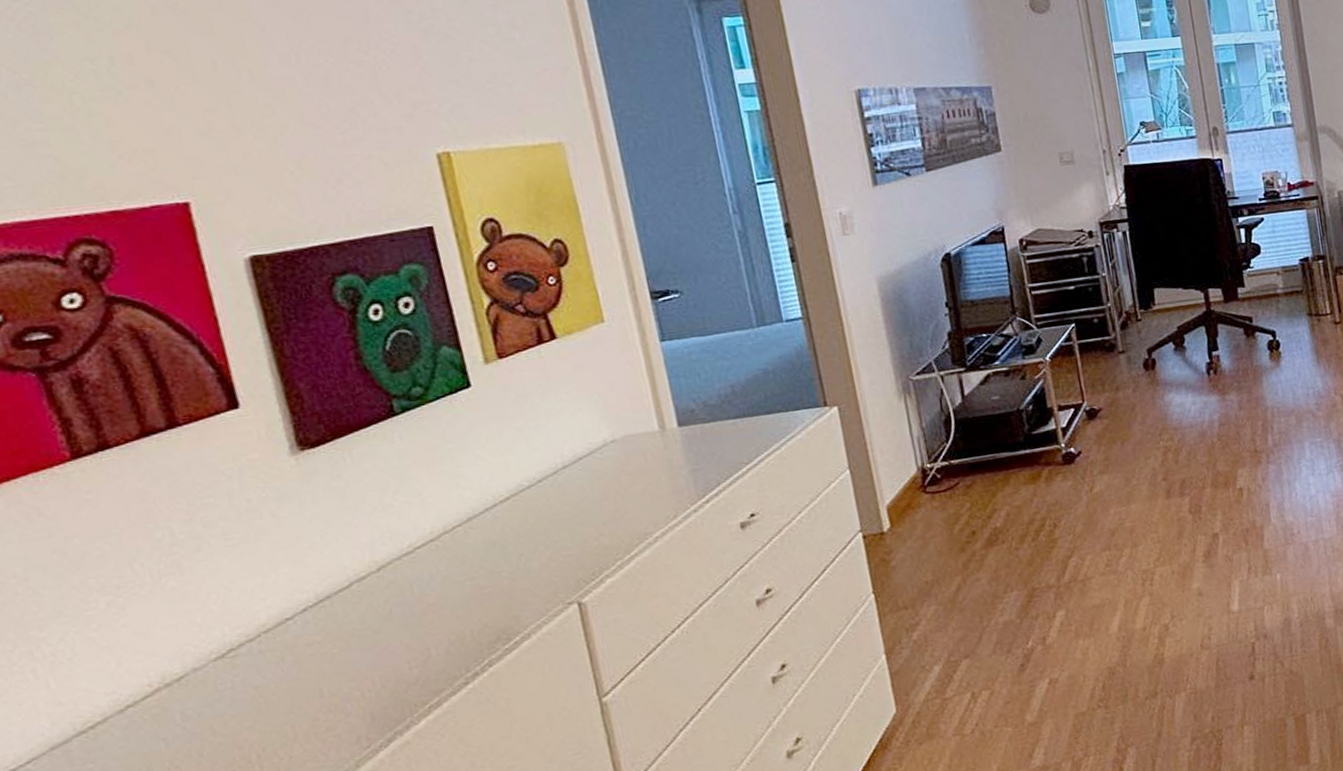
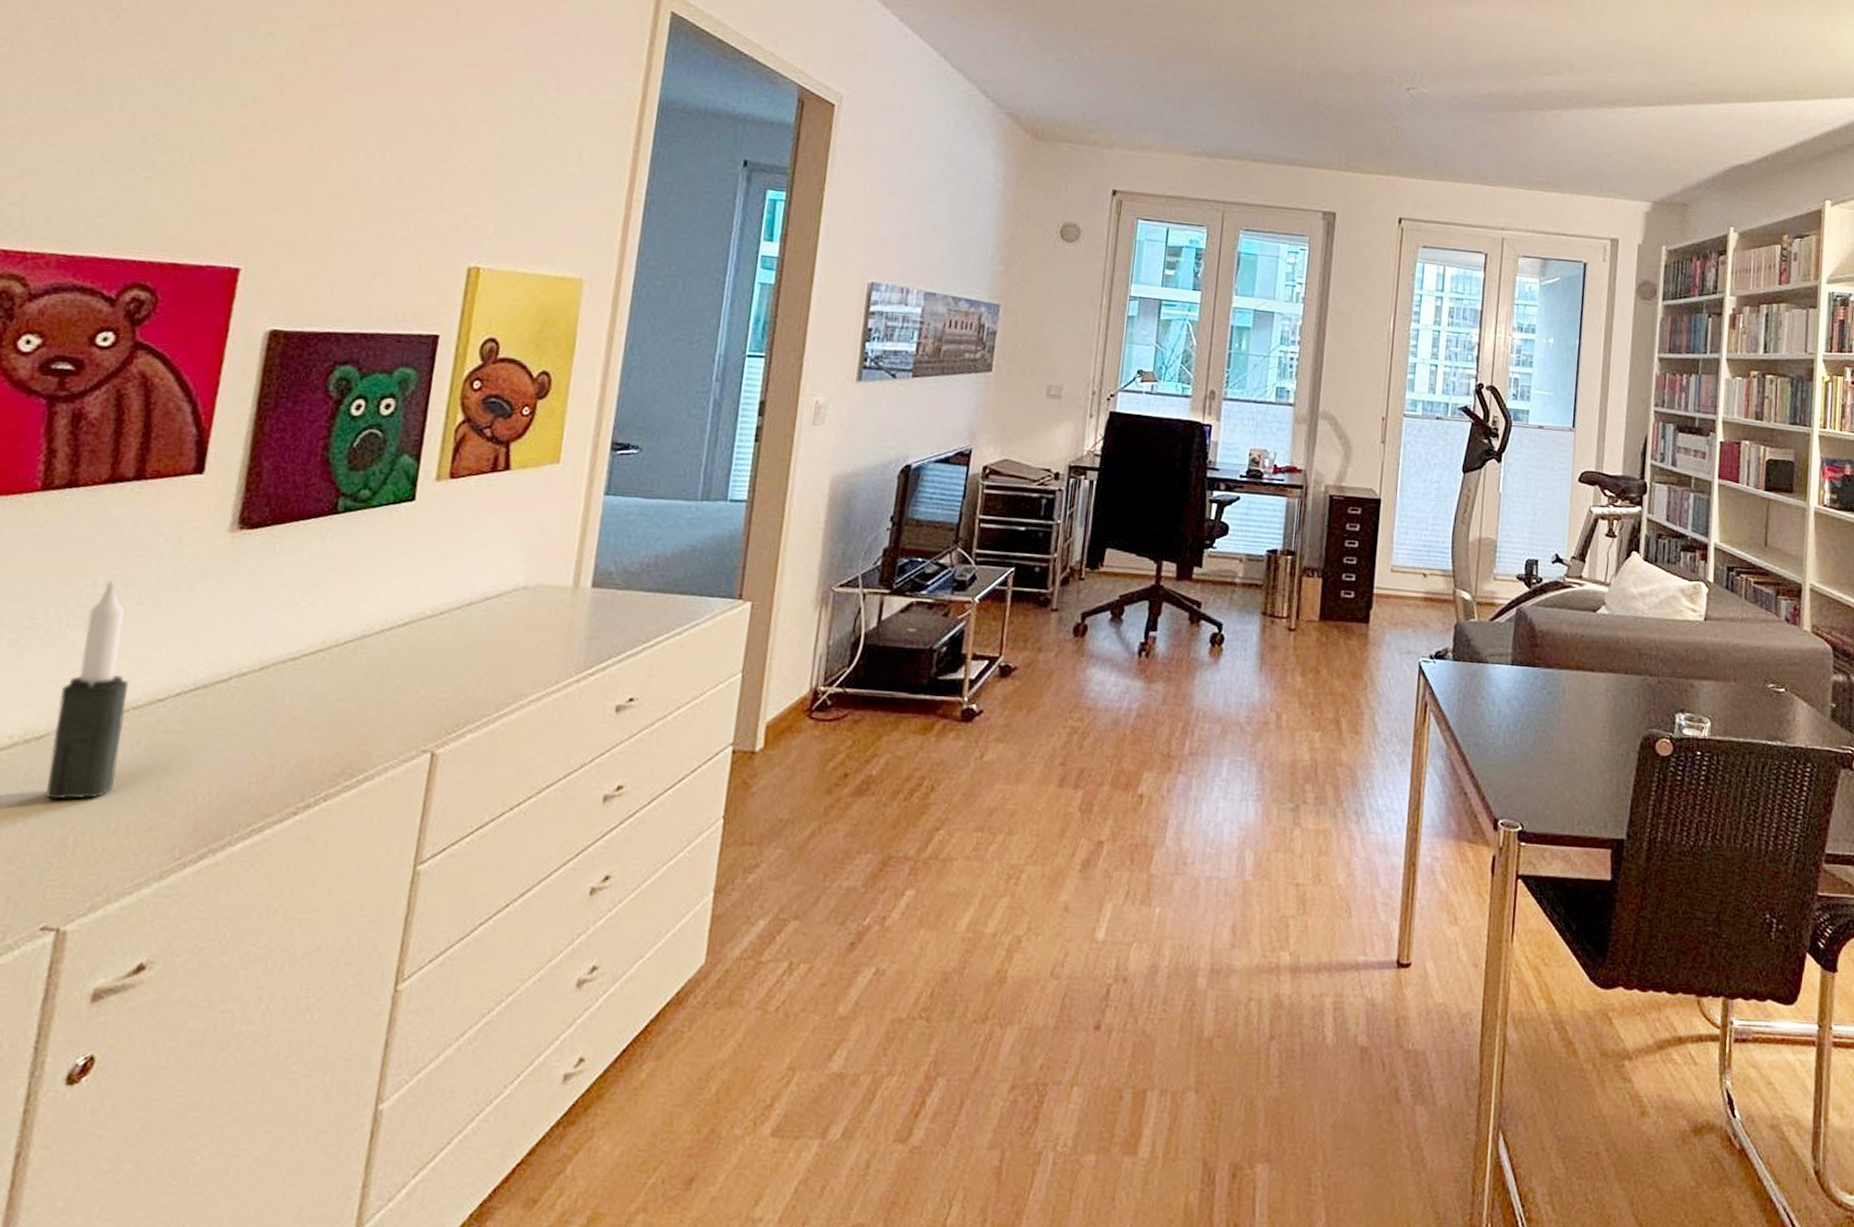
candle: none [178,525,275,729] -> present [44,581,129,800]

